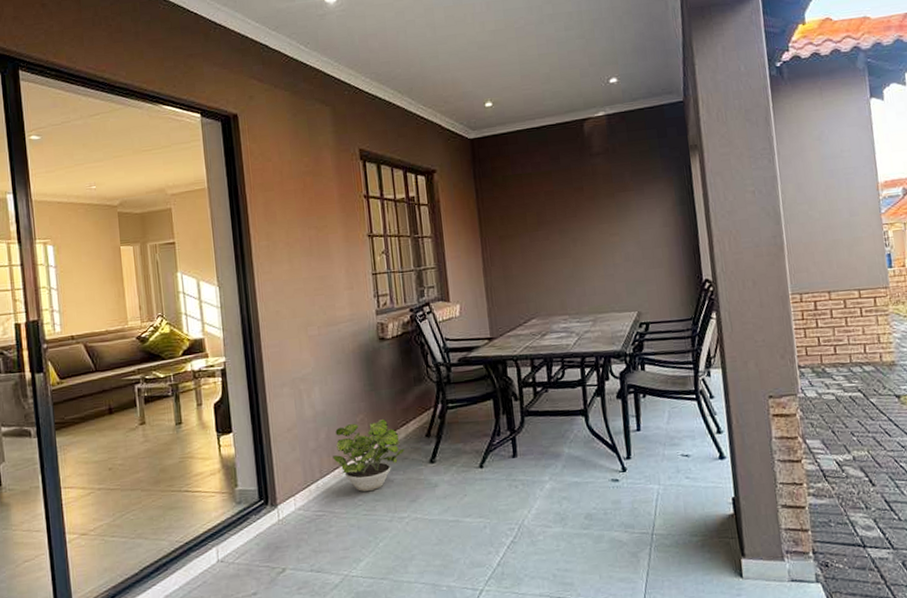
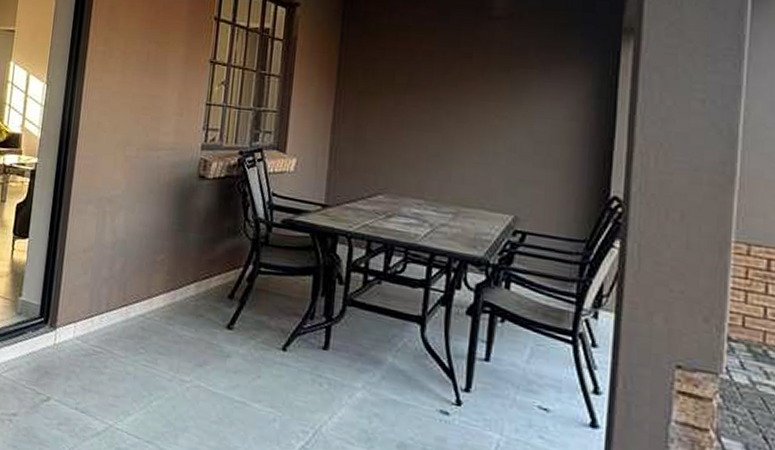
potted plant: present [333,419,405,492] -> none [123,261,202,341]

